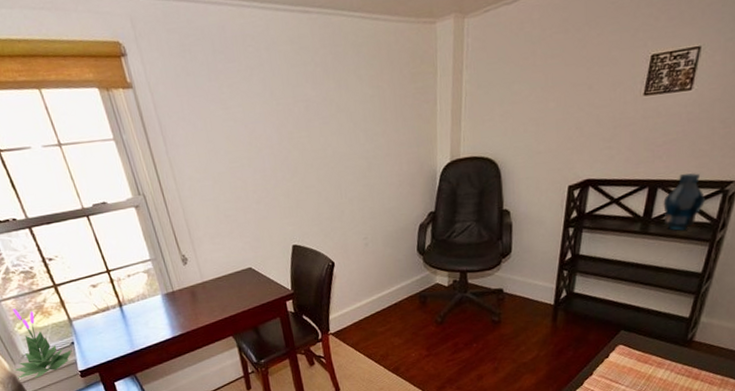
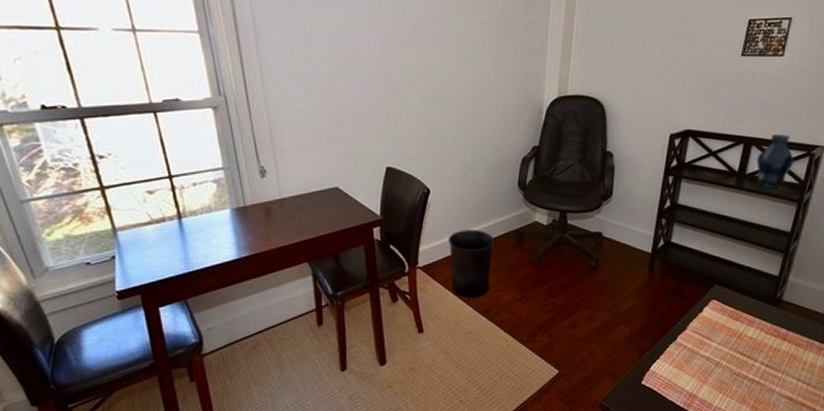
plant: present [12,308,72,379] -> none [32,211,111,297]
waste bin: none [355,295,399,358] -> present [447,229,494,299]

